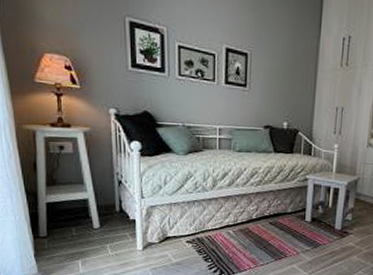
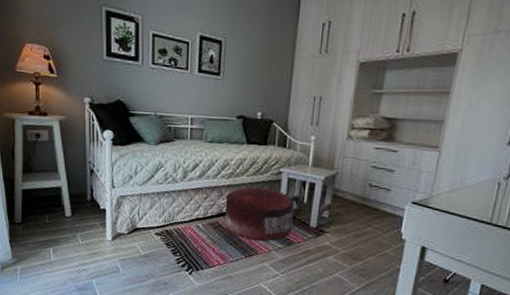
pouf: none [254,193,320,245] -> present [225,187,294,241]

